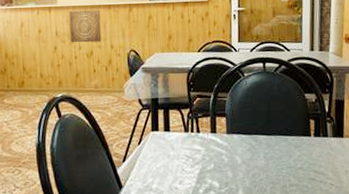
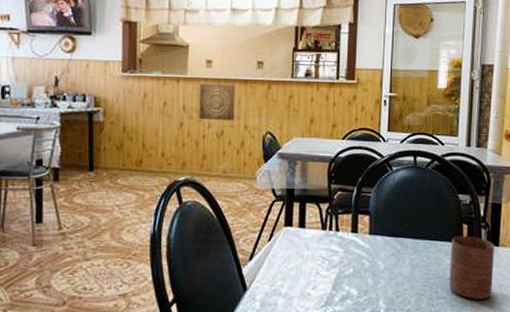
cup: none [300,130,340,185] -> present [449,236,495,299]

